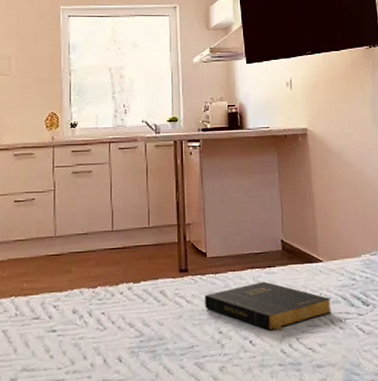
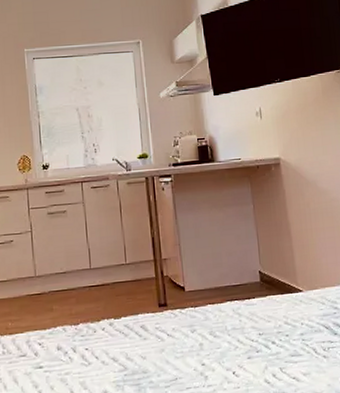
book: present [205,281,331,331] -> none [185,313,314,361]

